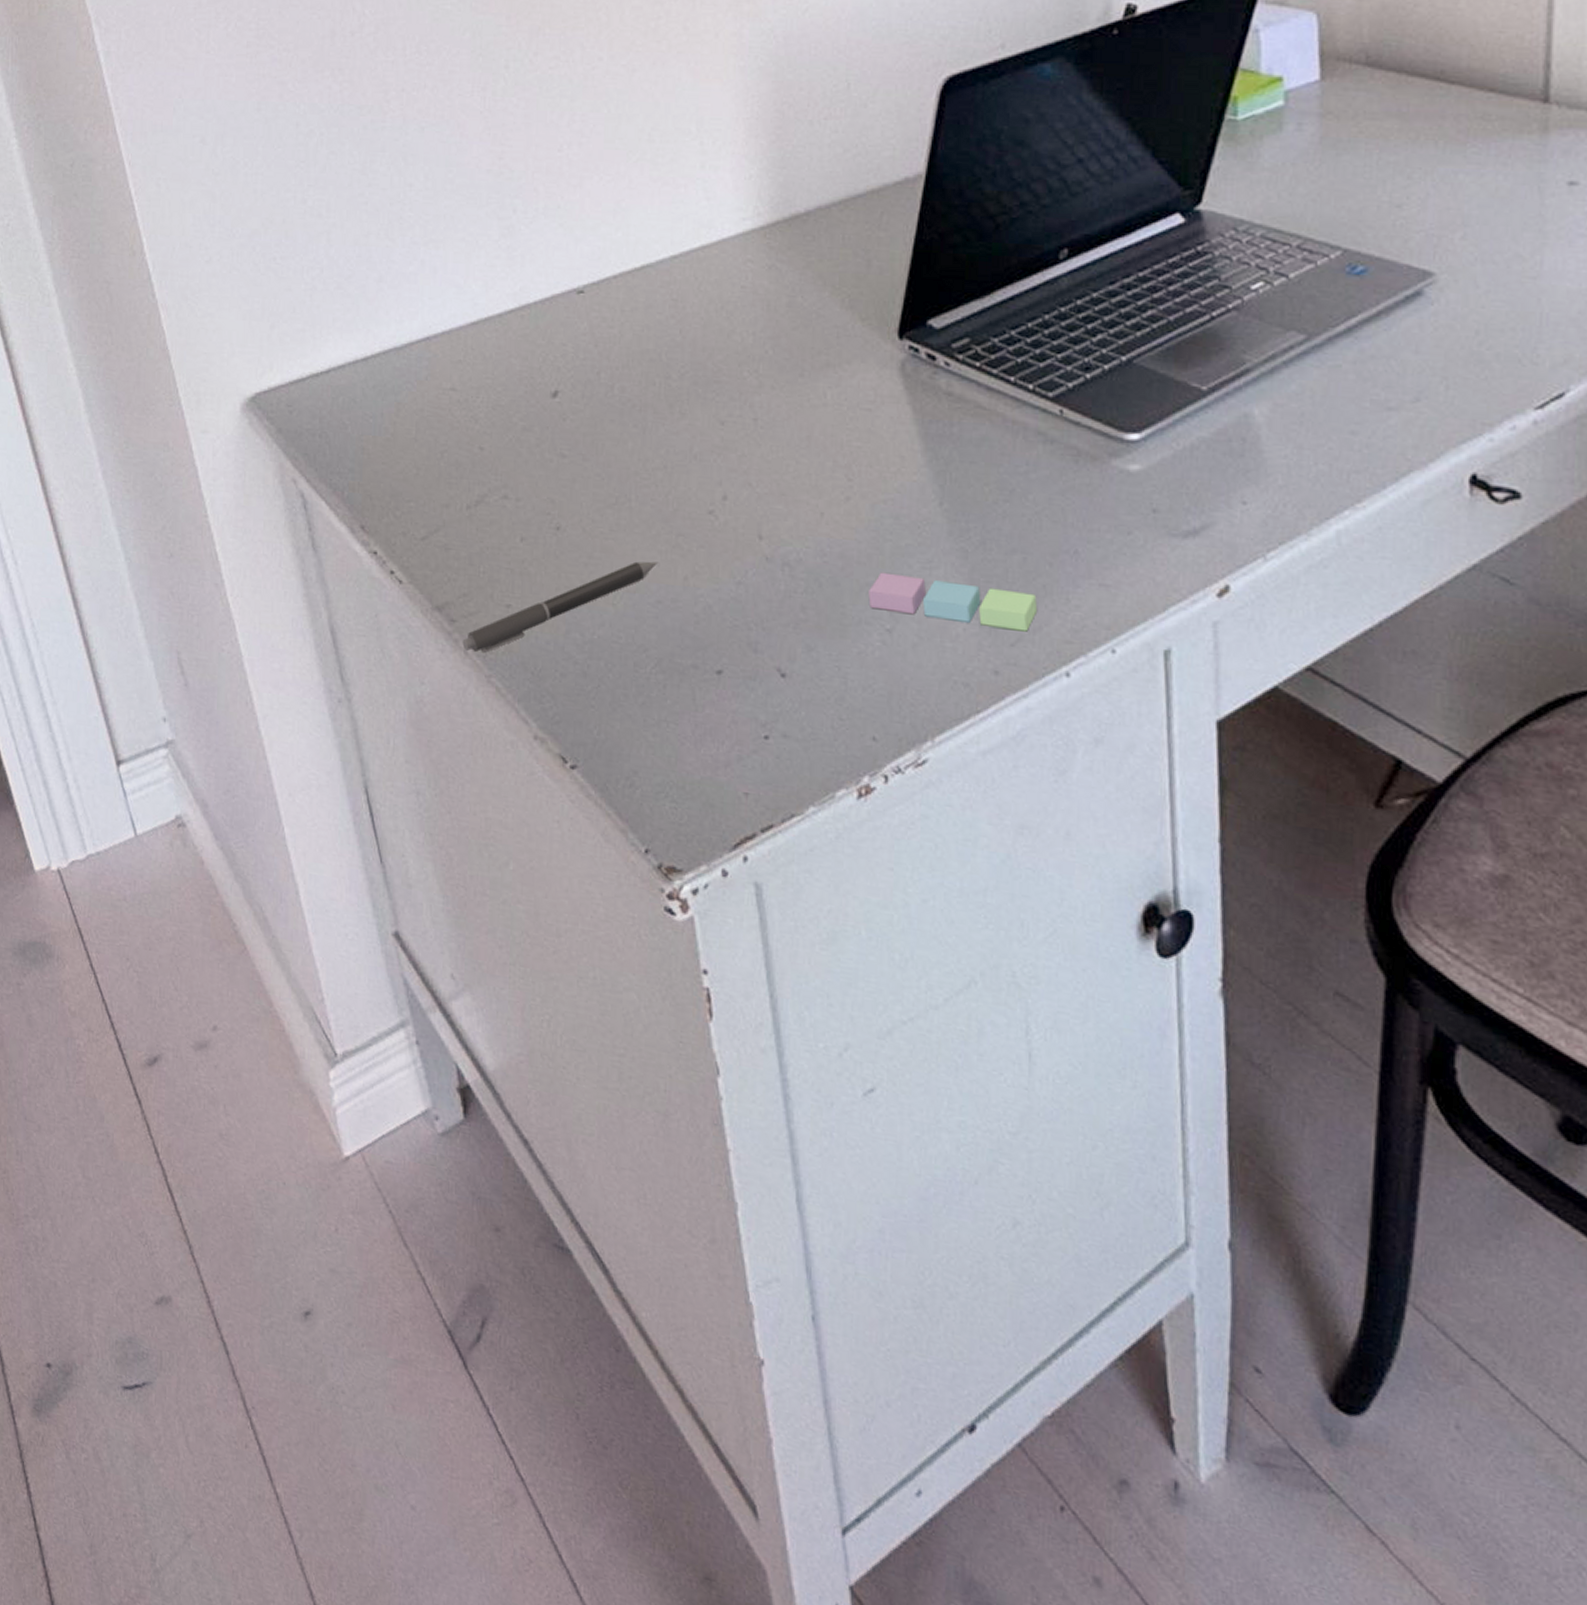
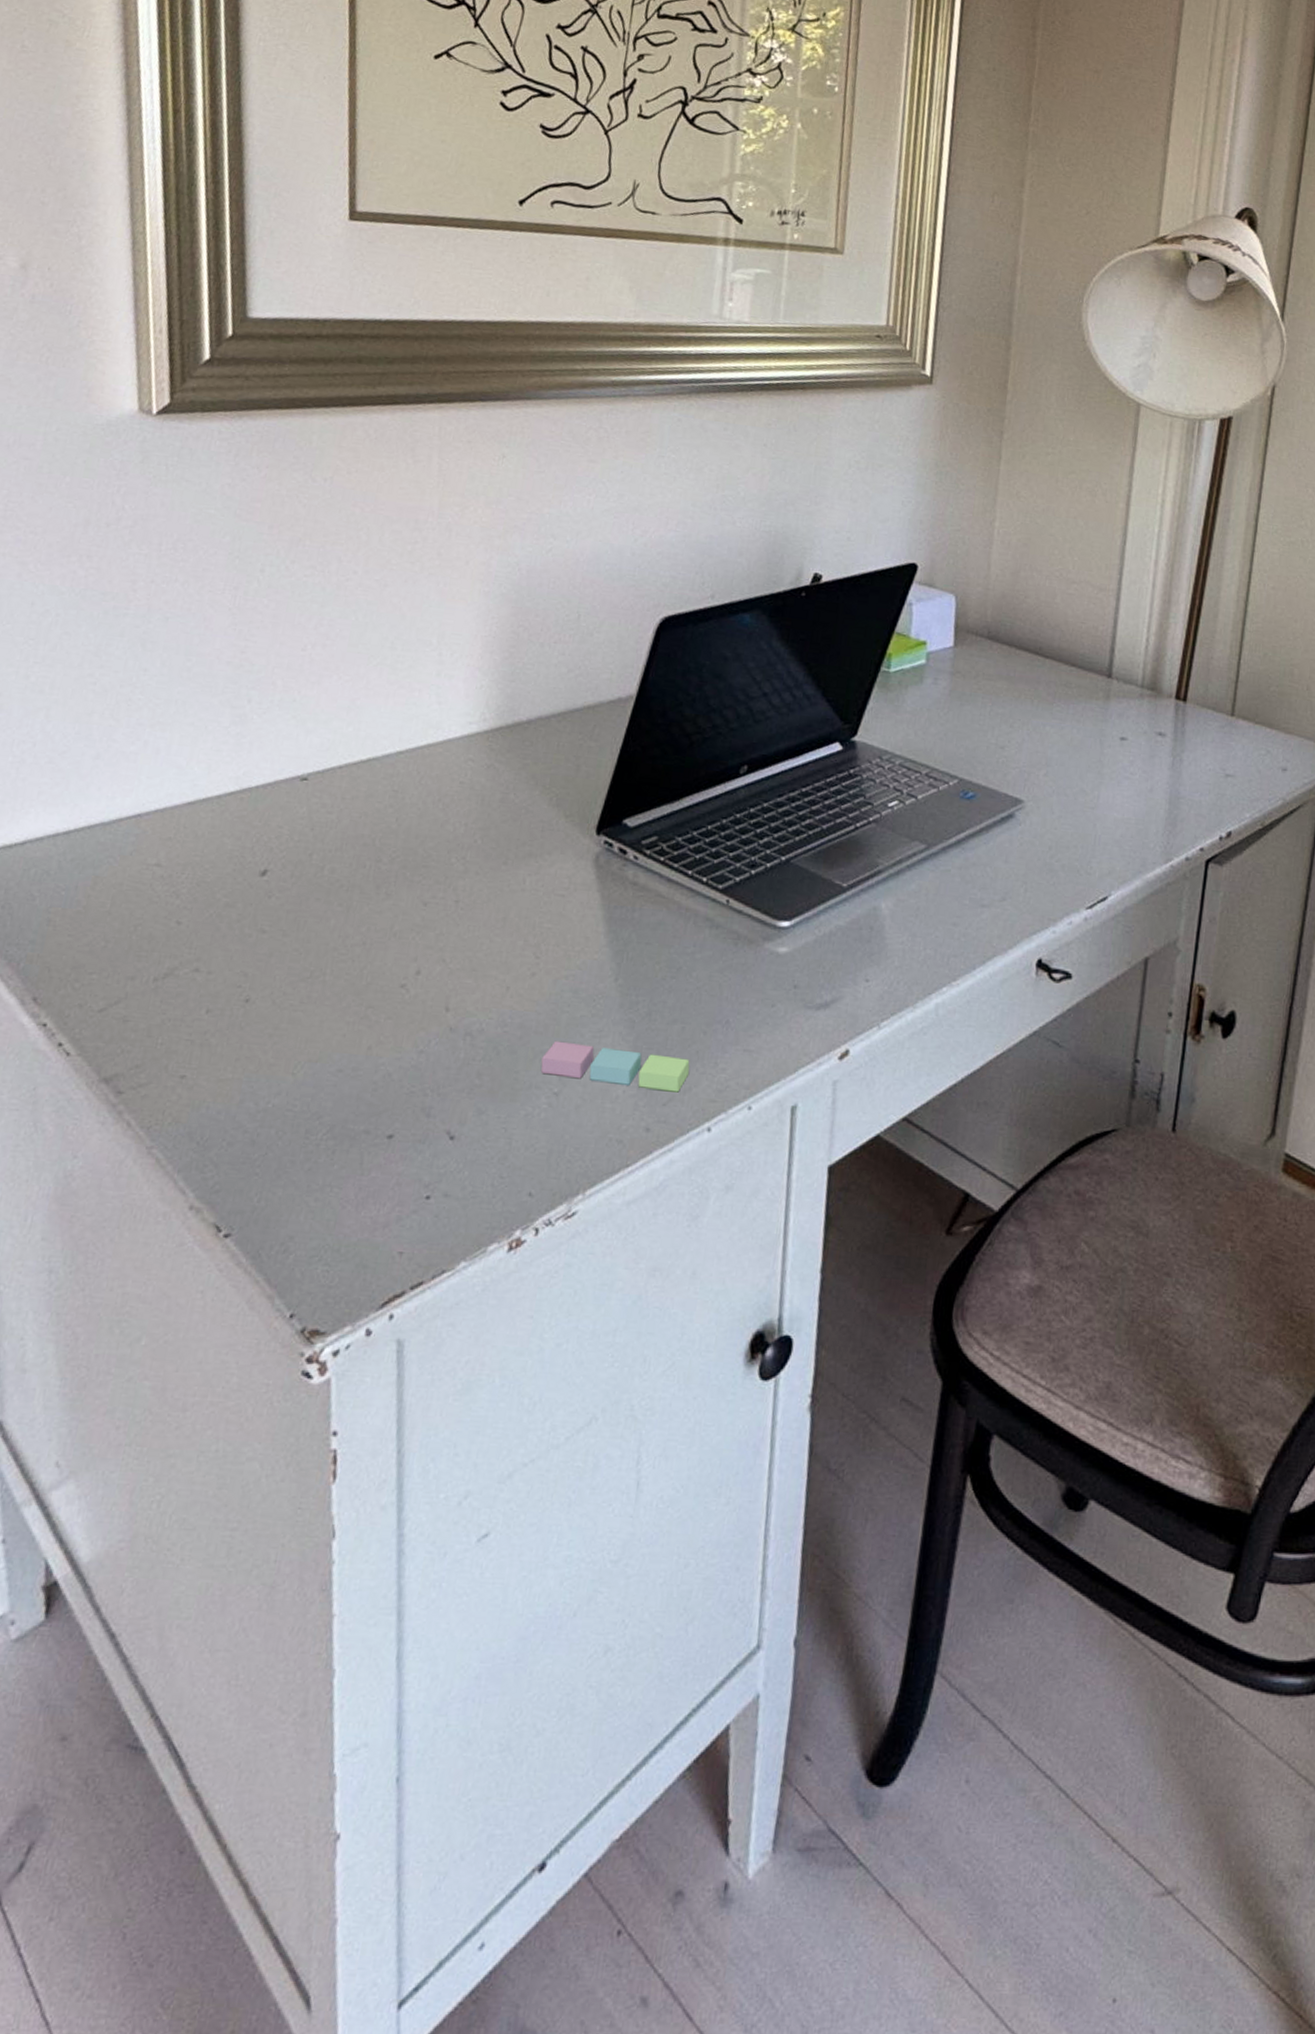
pen: present [462,561,659,654] -> none [126,1032,345,1125]

